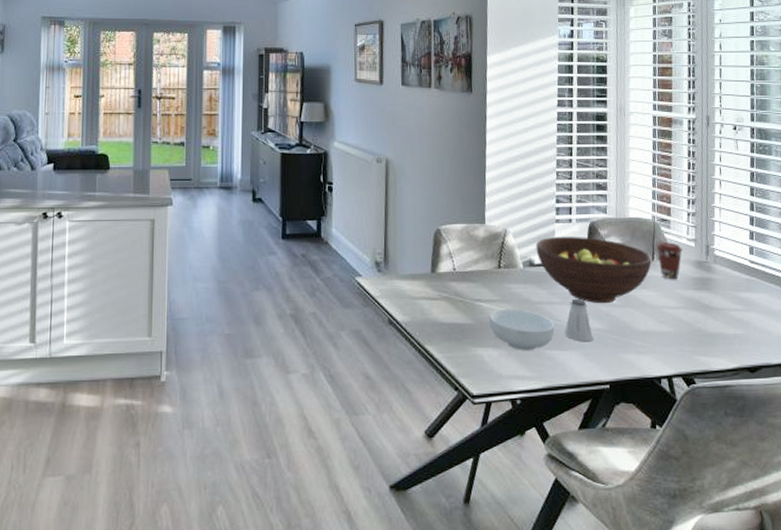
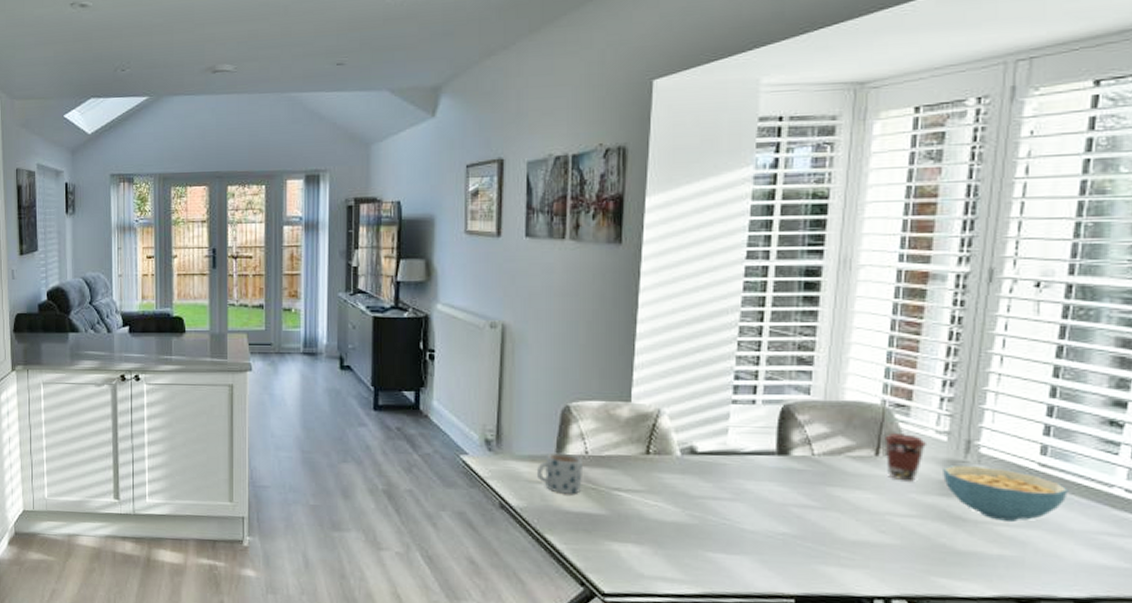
mug: none [416,270,453,307] -> present [536,452,584,494]
cereal bowl: present [489,308,555,350] -> none [629,500,721,550]
fruit bowl: present [536,236,652,304] -> none [701,420,875,505]
saltshaker: present [565,298,593,342] -> none [735,495,775,547]
cereal bowl: none [694,265,769,307] -> present [943,465,1068,522]

